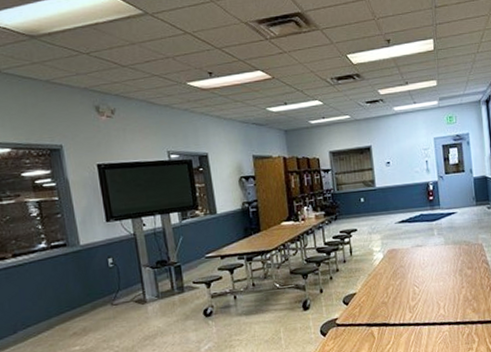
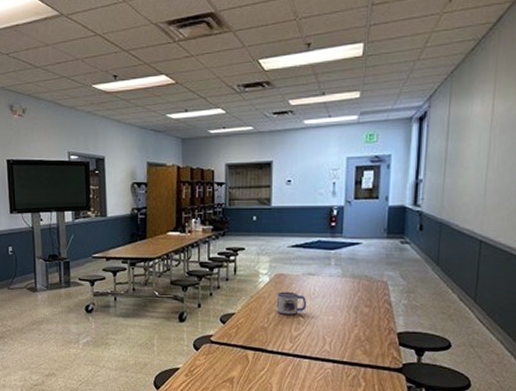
mug: none [392,264,419,288] -> present [277,291,307,316]

